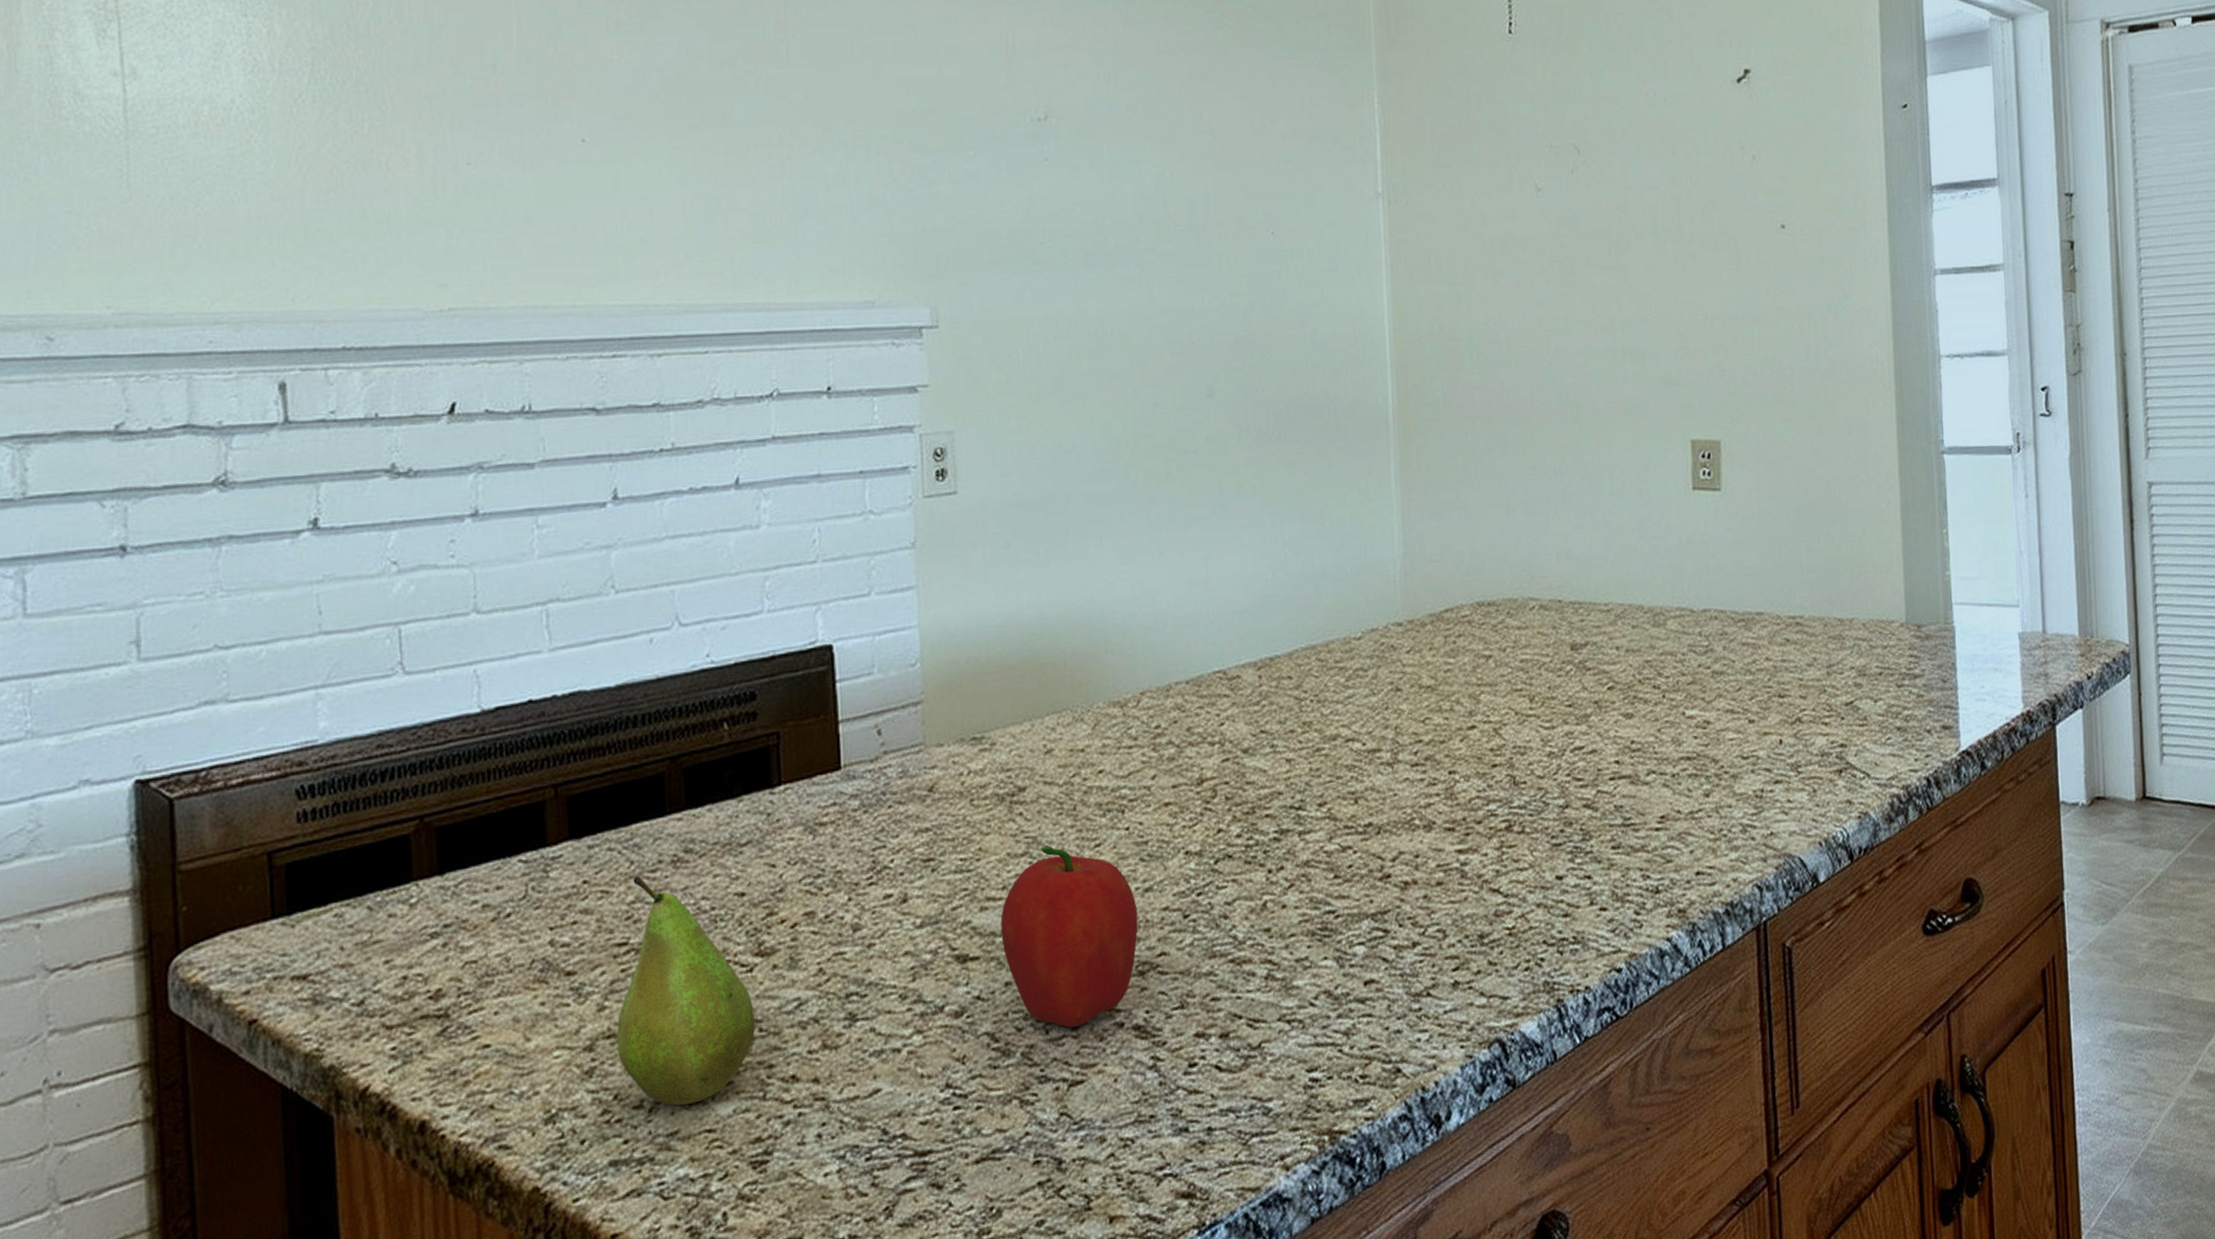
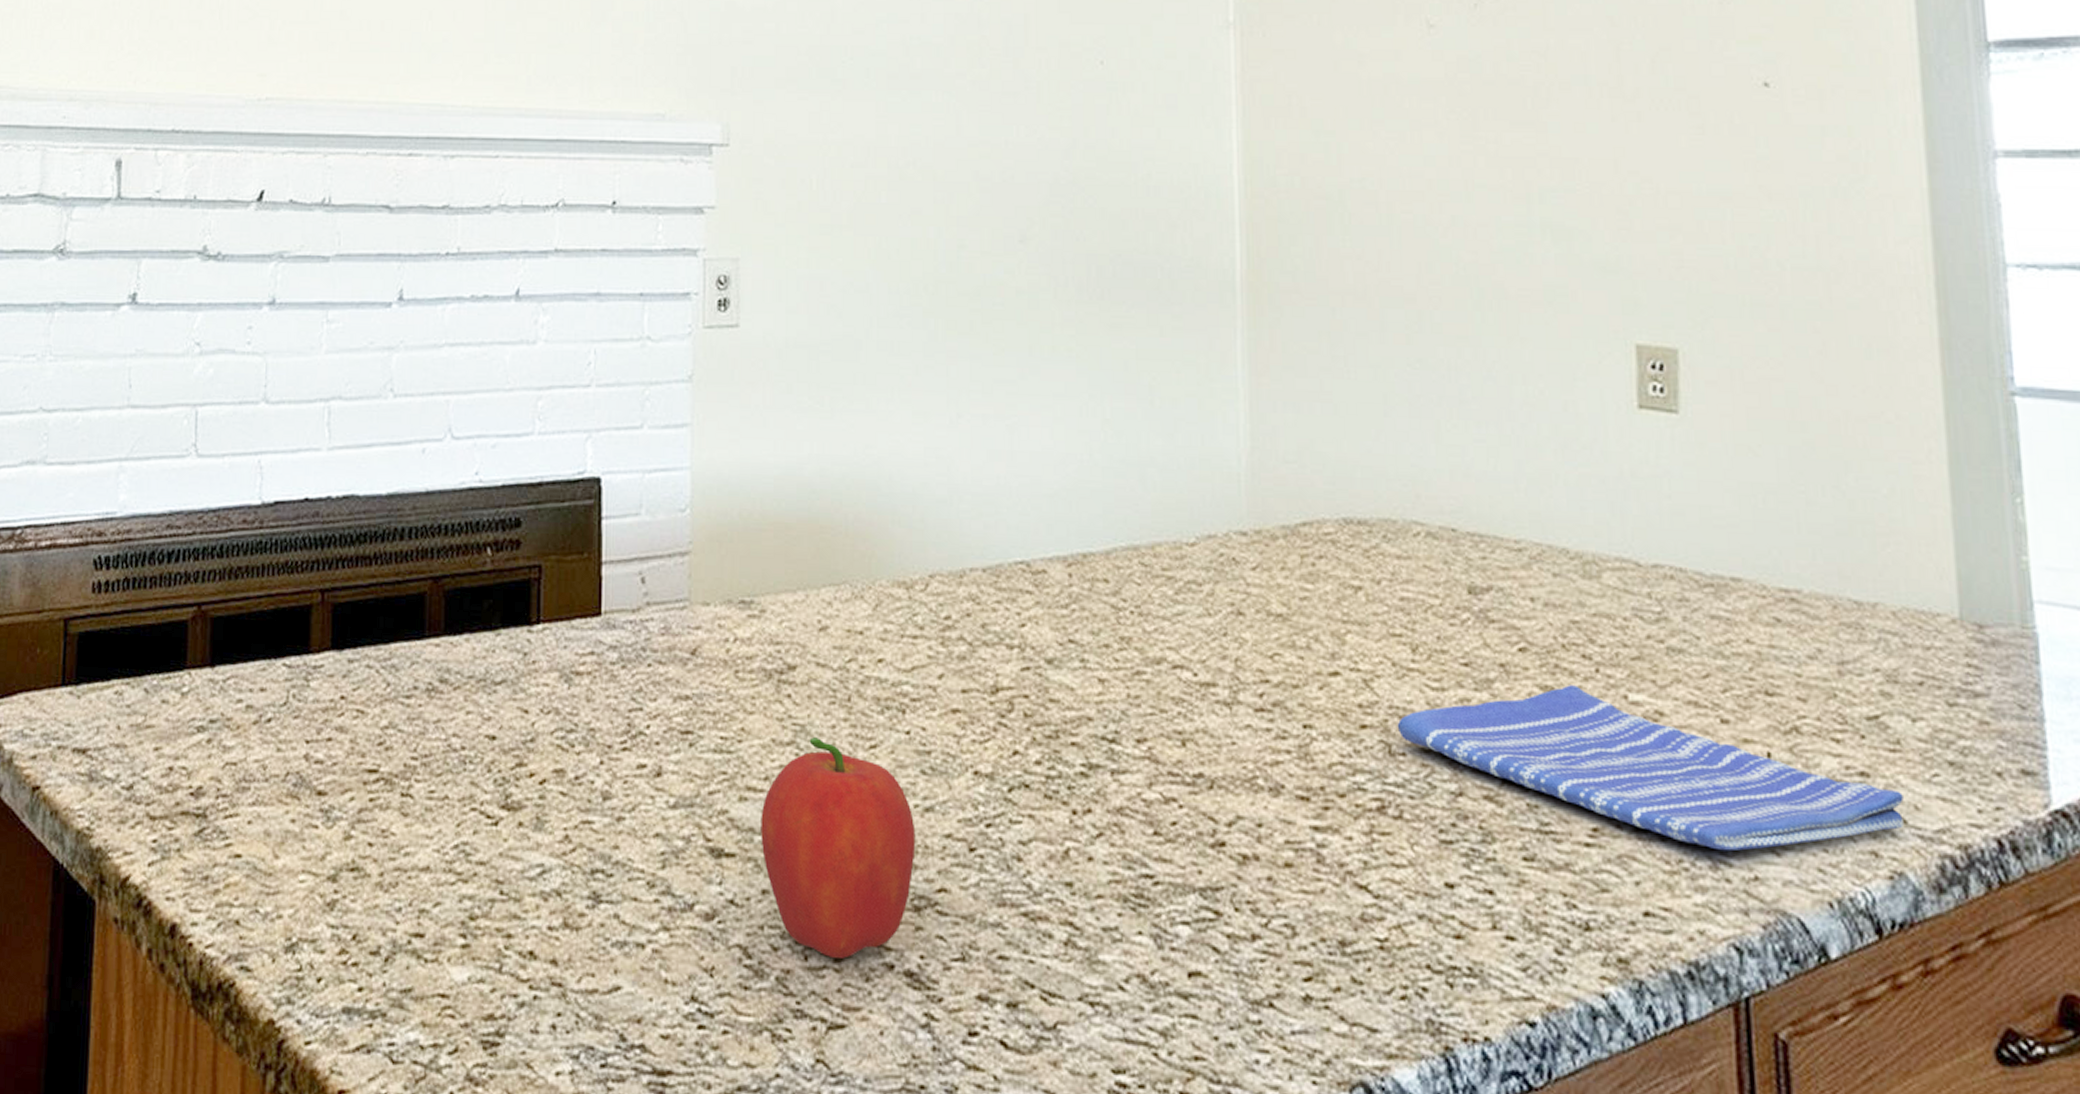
fruit: present [616,876,755,1106] -> none [359,699,496,961]
dish towel: none [1519,710,1868,818] -> present [1397,685,1904,852]

